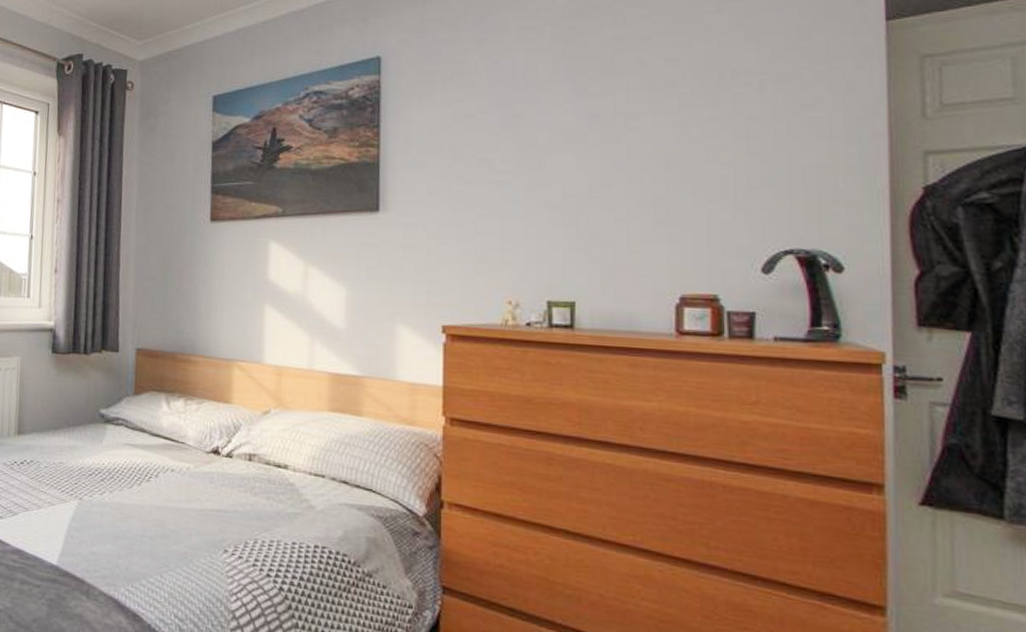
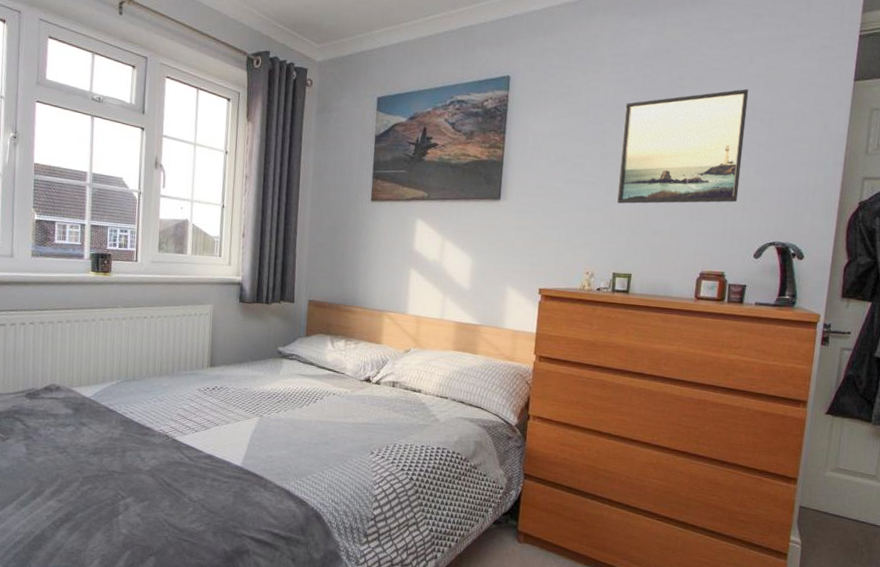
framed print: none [542,44,725,208] -> present [617,88,749,204]

